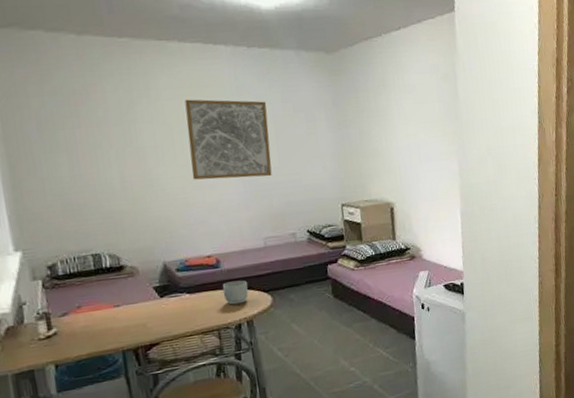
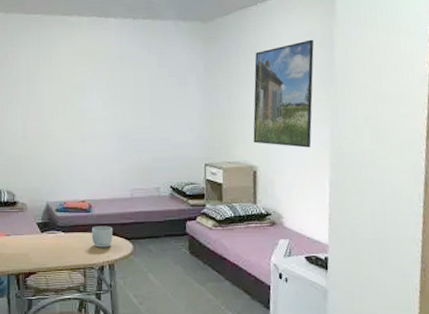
wall art: present [184,99,272,180] -> none [77,64,145,134]
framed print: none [383,73,443,181] -> present [253,39,314,148]

